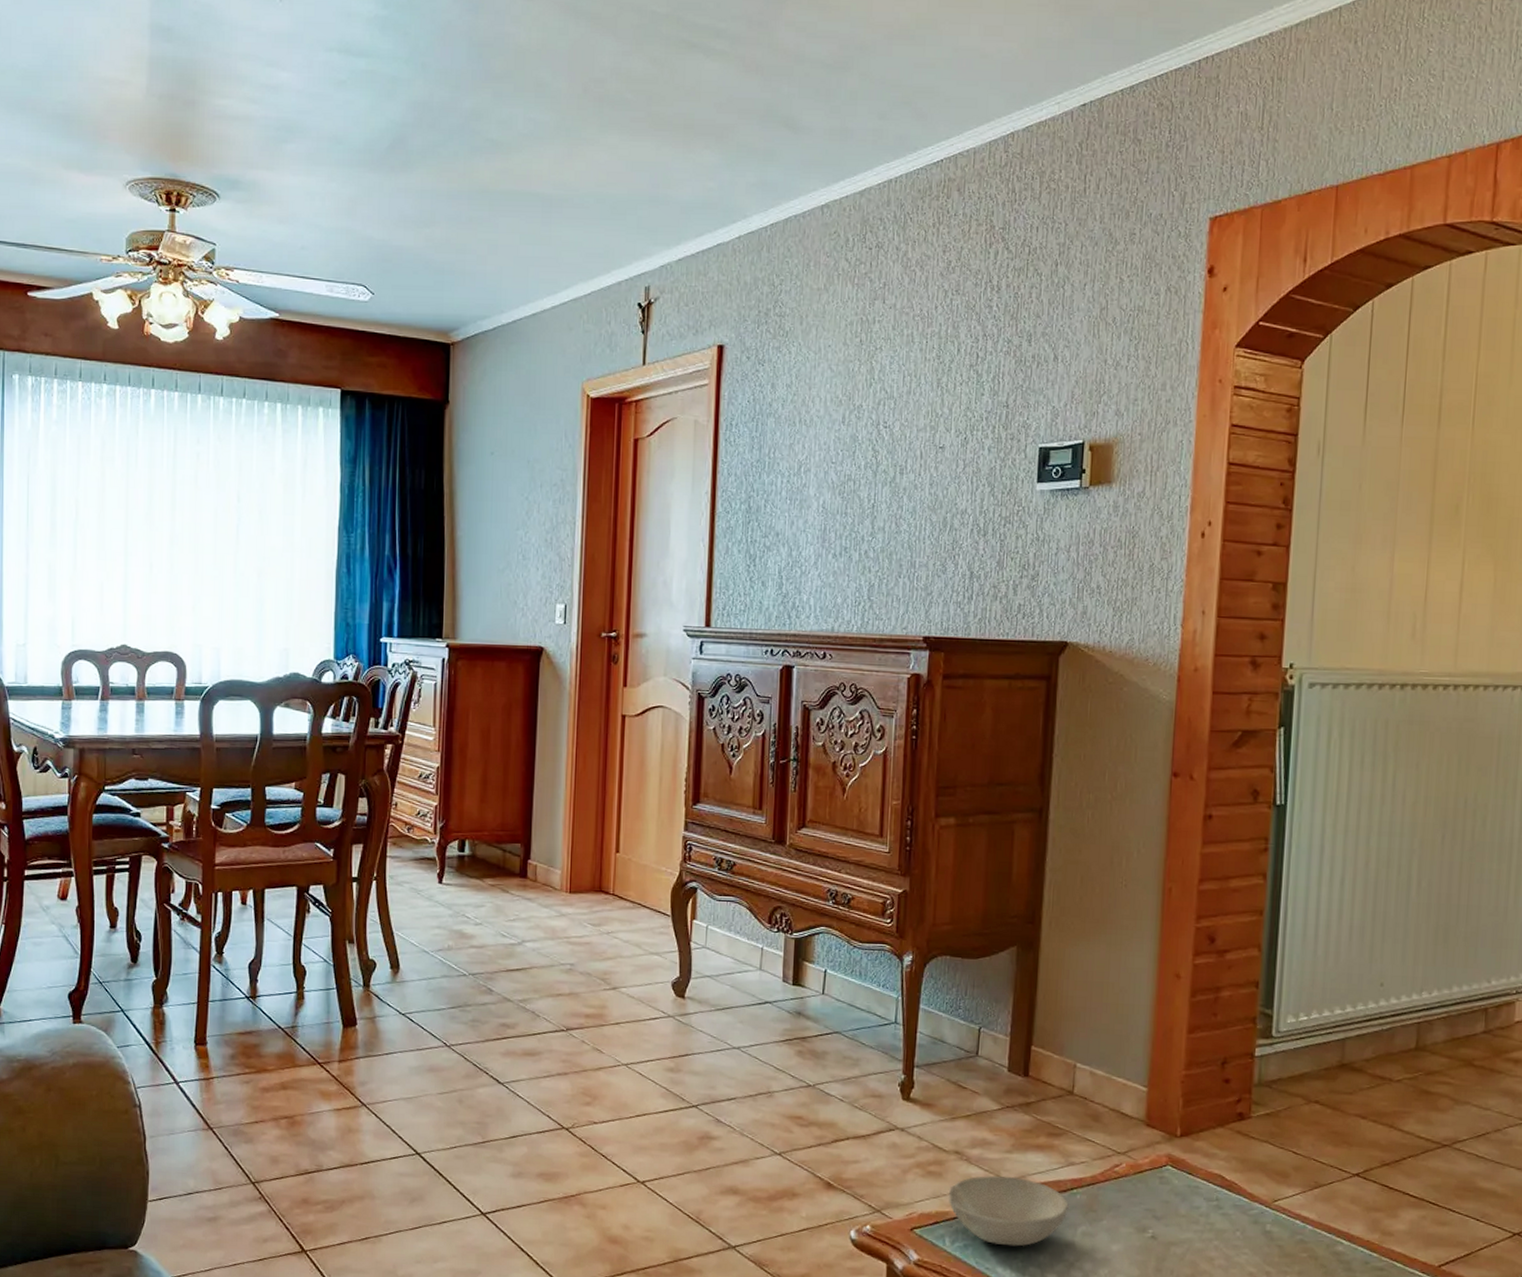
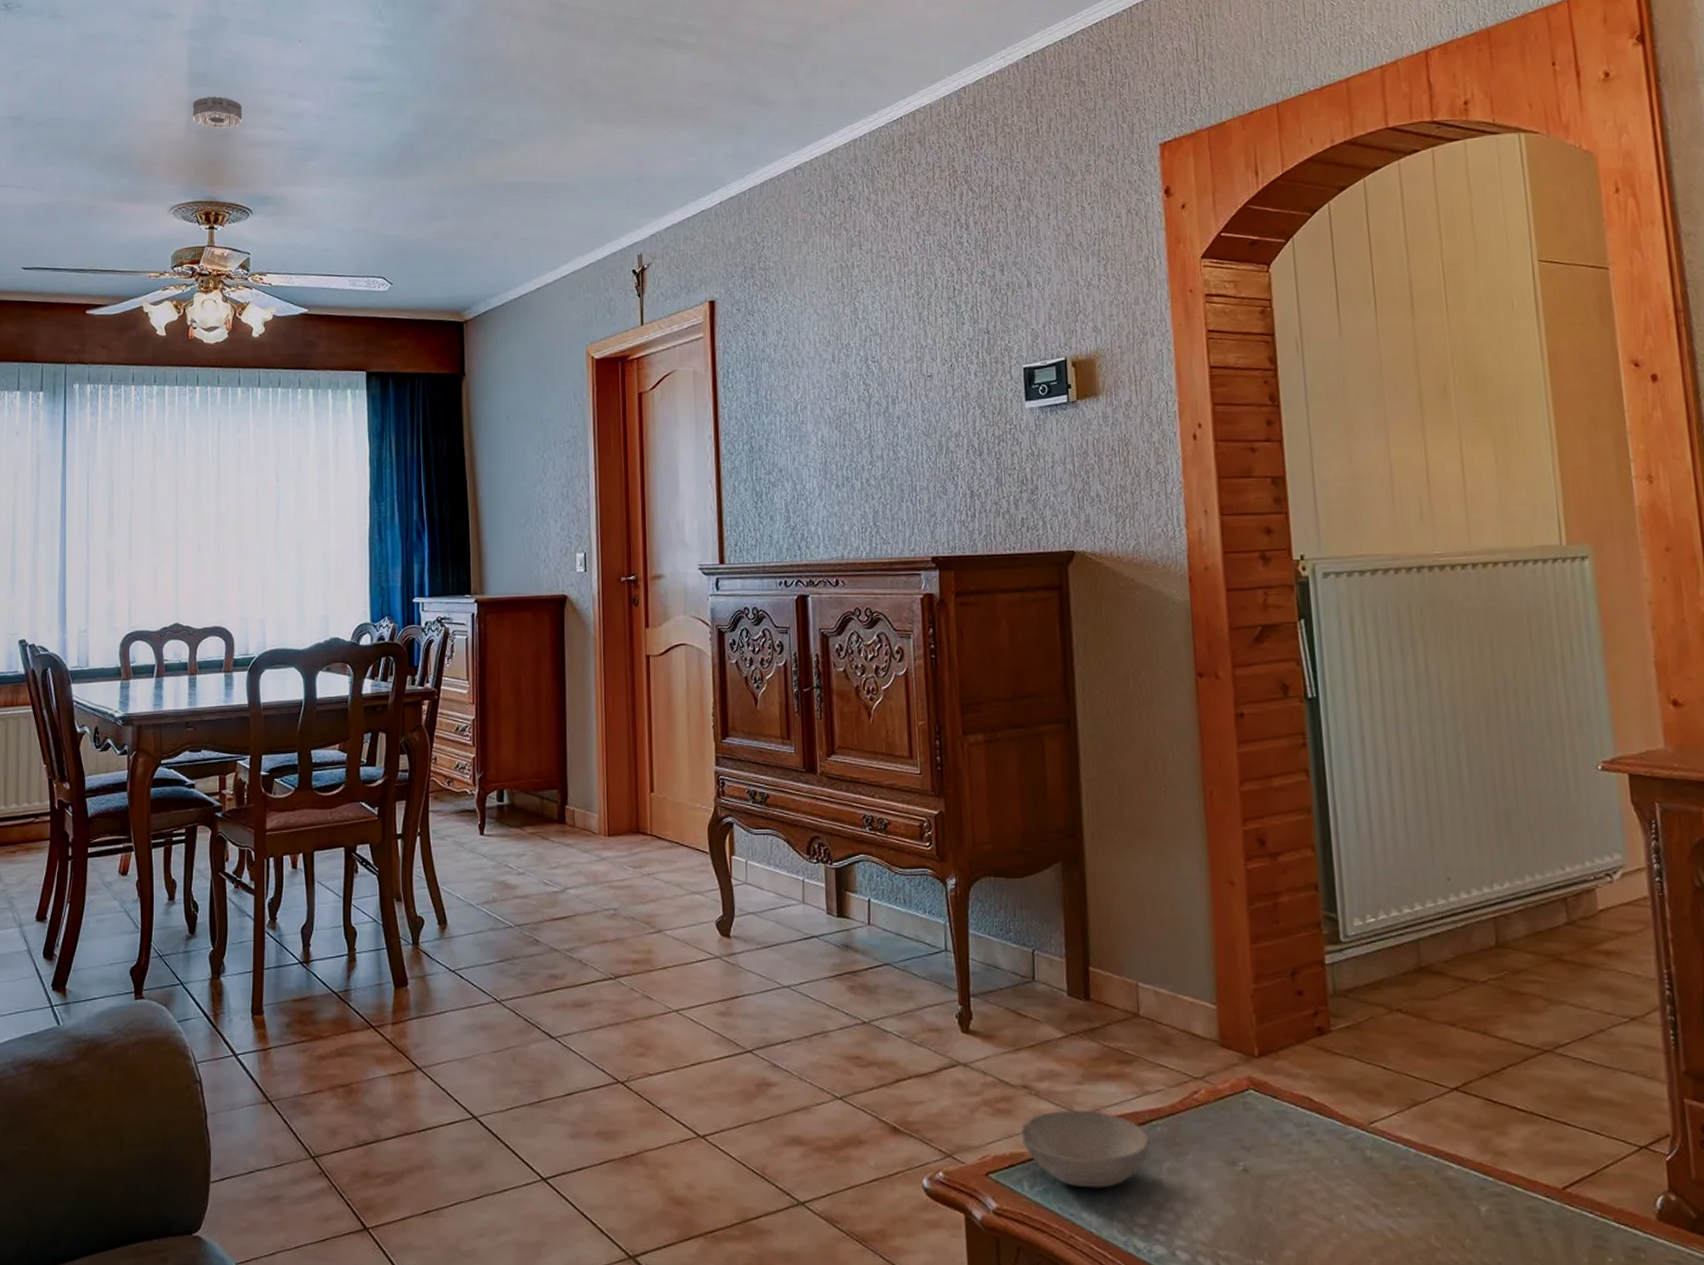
smoke detector: none [153,55,212,96] -> present [192,96,243,129]

